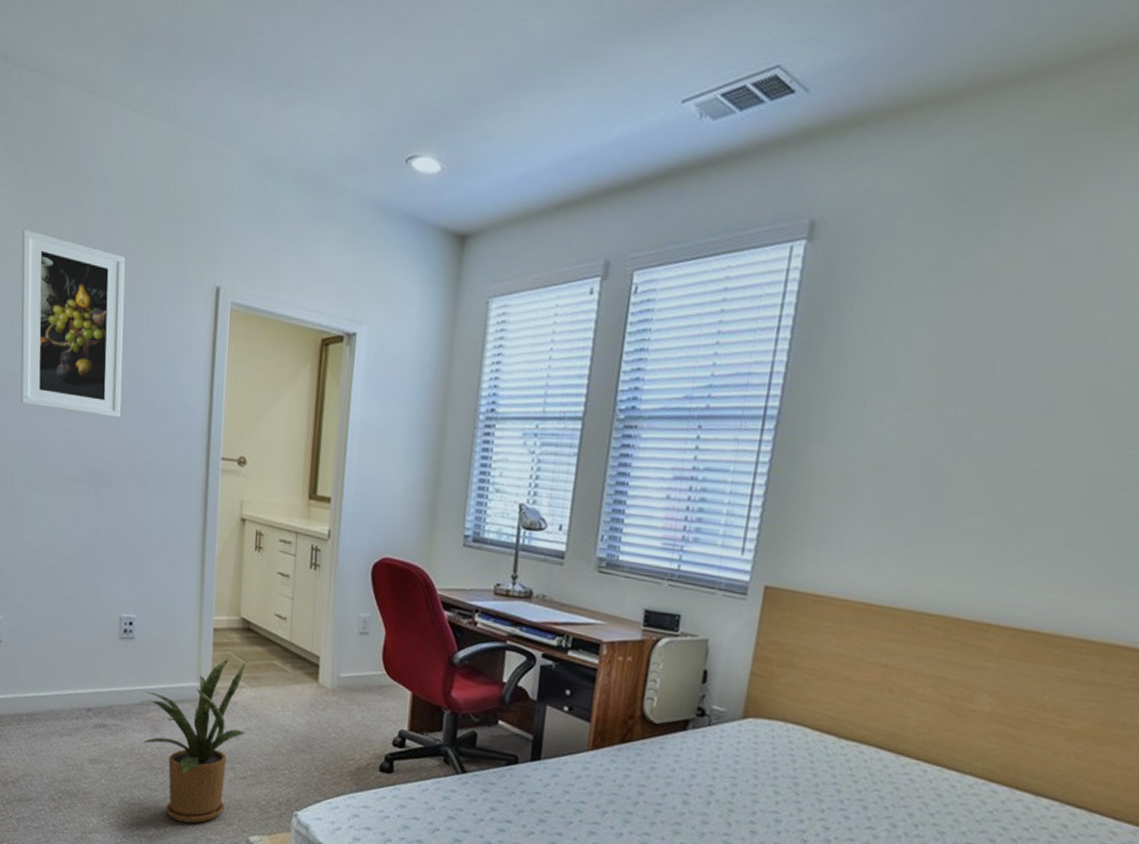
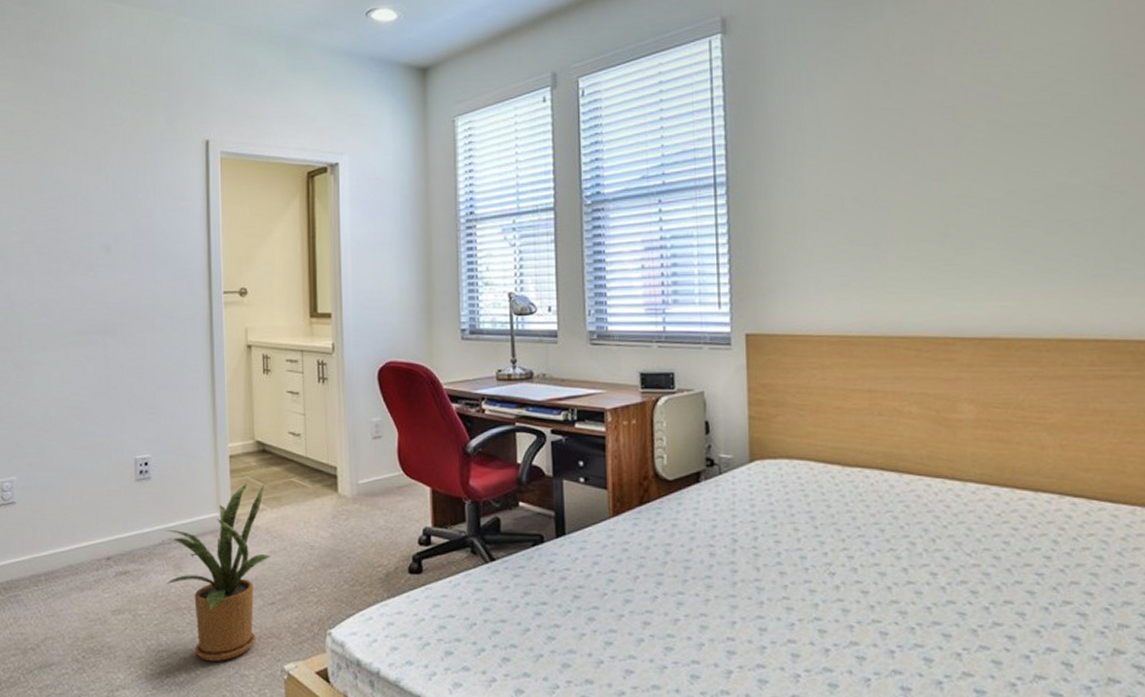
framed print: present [20,228,126,418] -> none [21,113,123,270]

